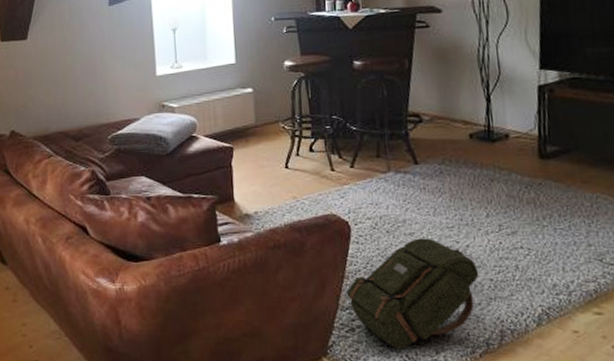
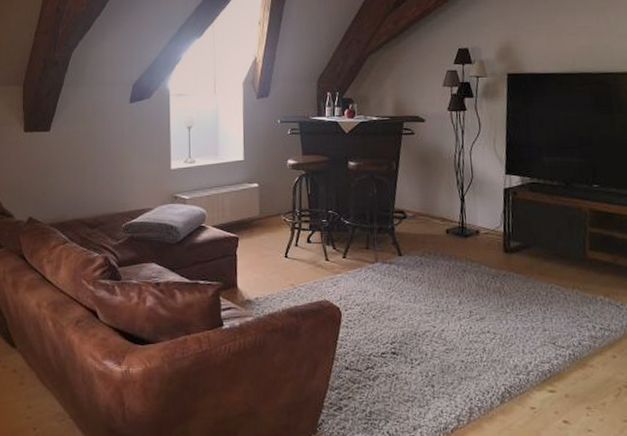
backpack: present [346,238,479,350] -> none [336,323,452,427]

